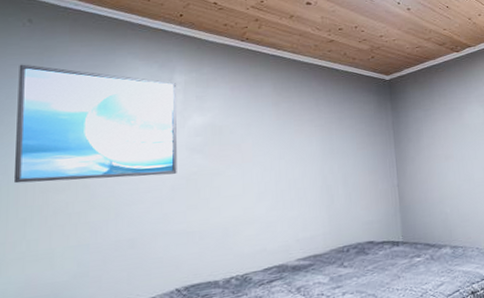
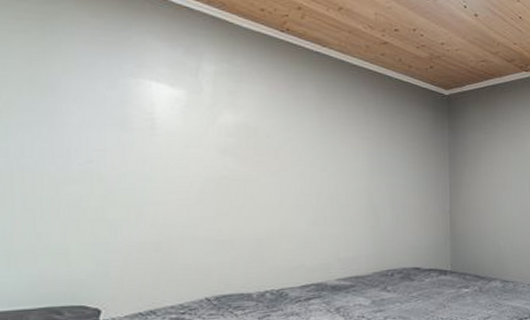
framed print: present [13,64,177,184] -> none [16,30,206,176]

